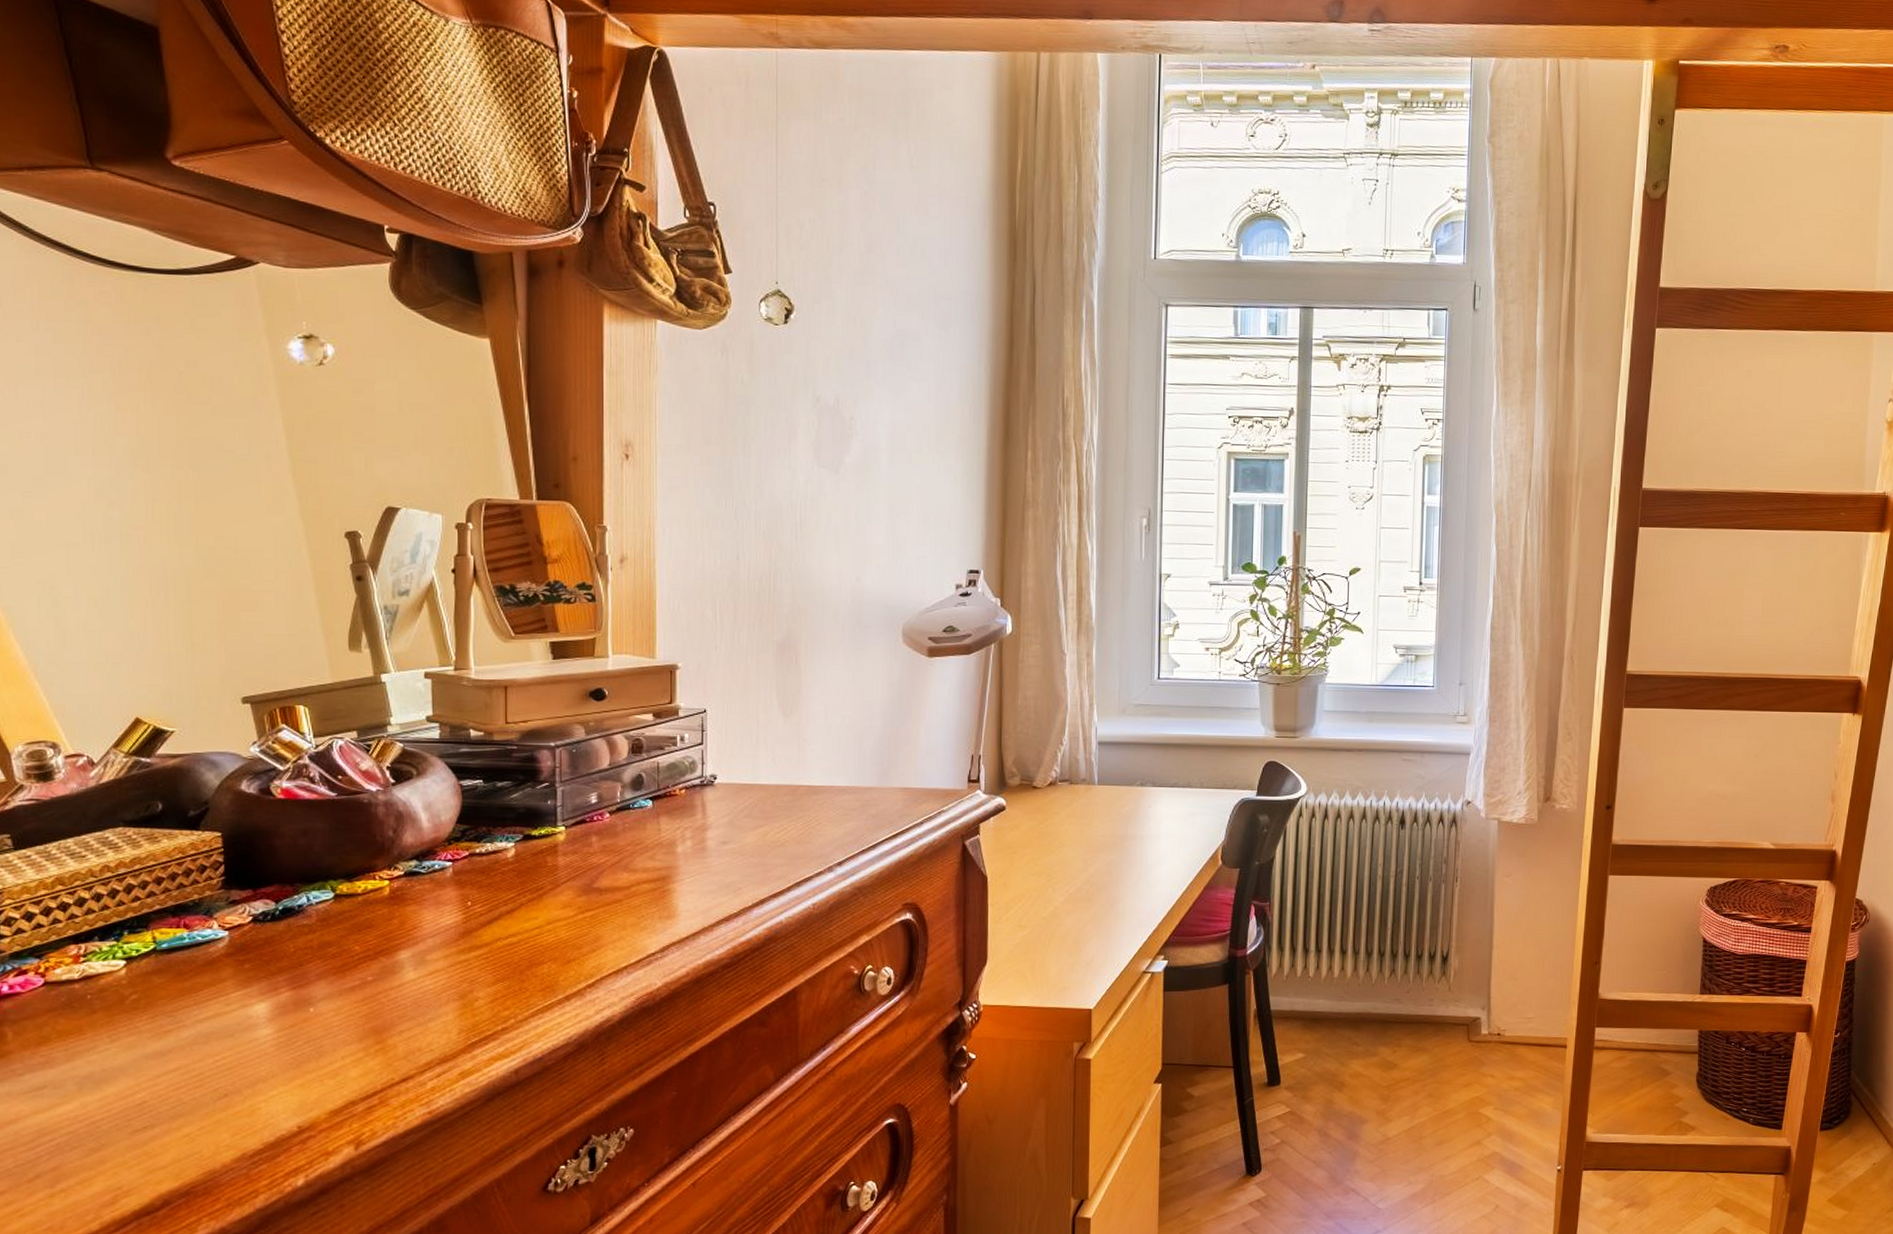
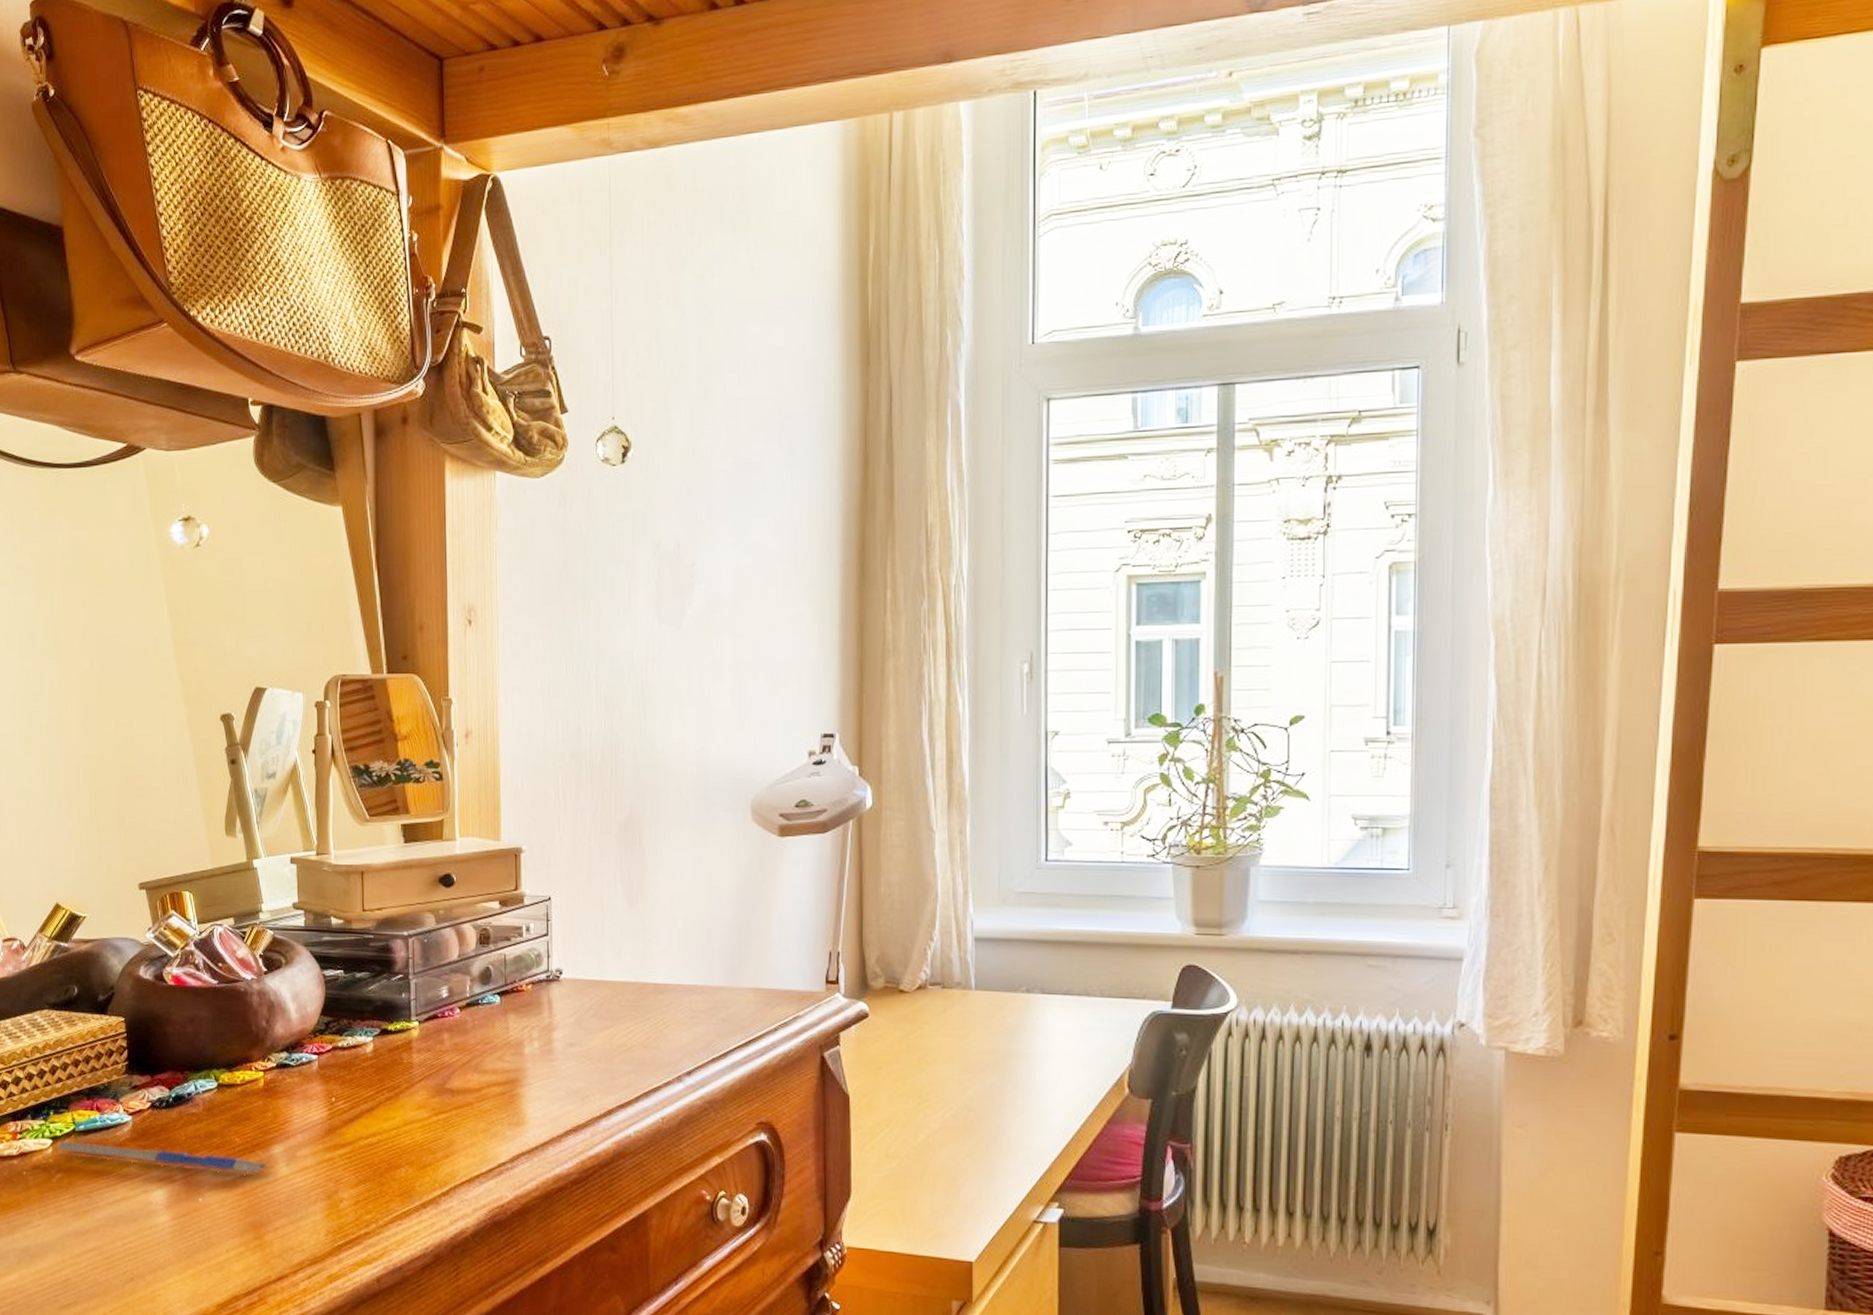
pen: none [131,961,395,981] -> present [56,1141,270,1175]

